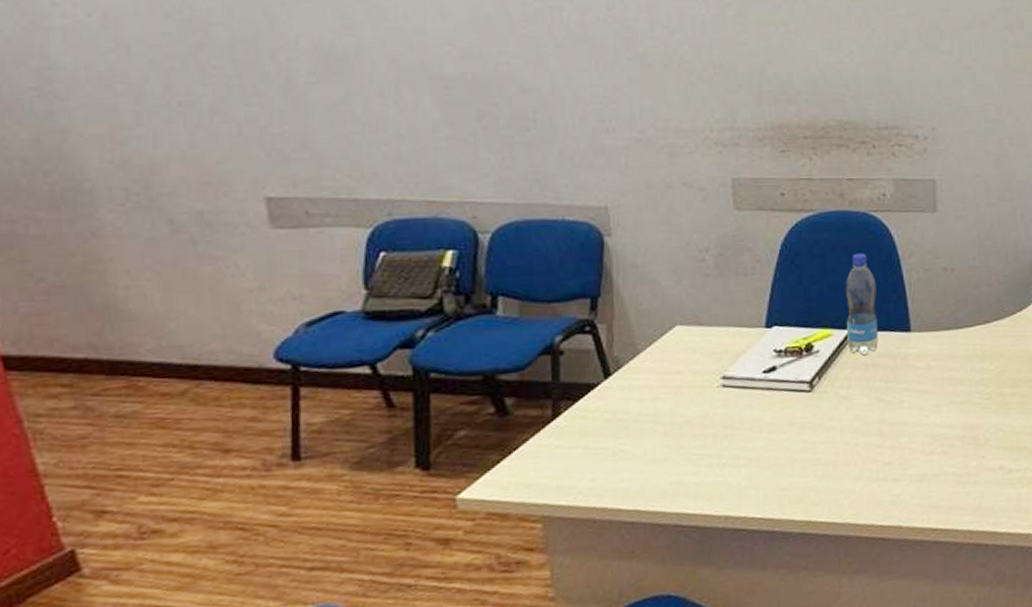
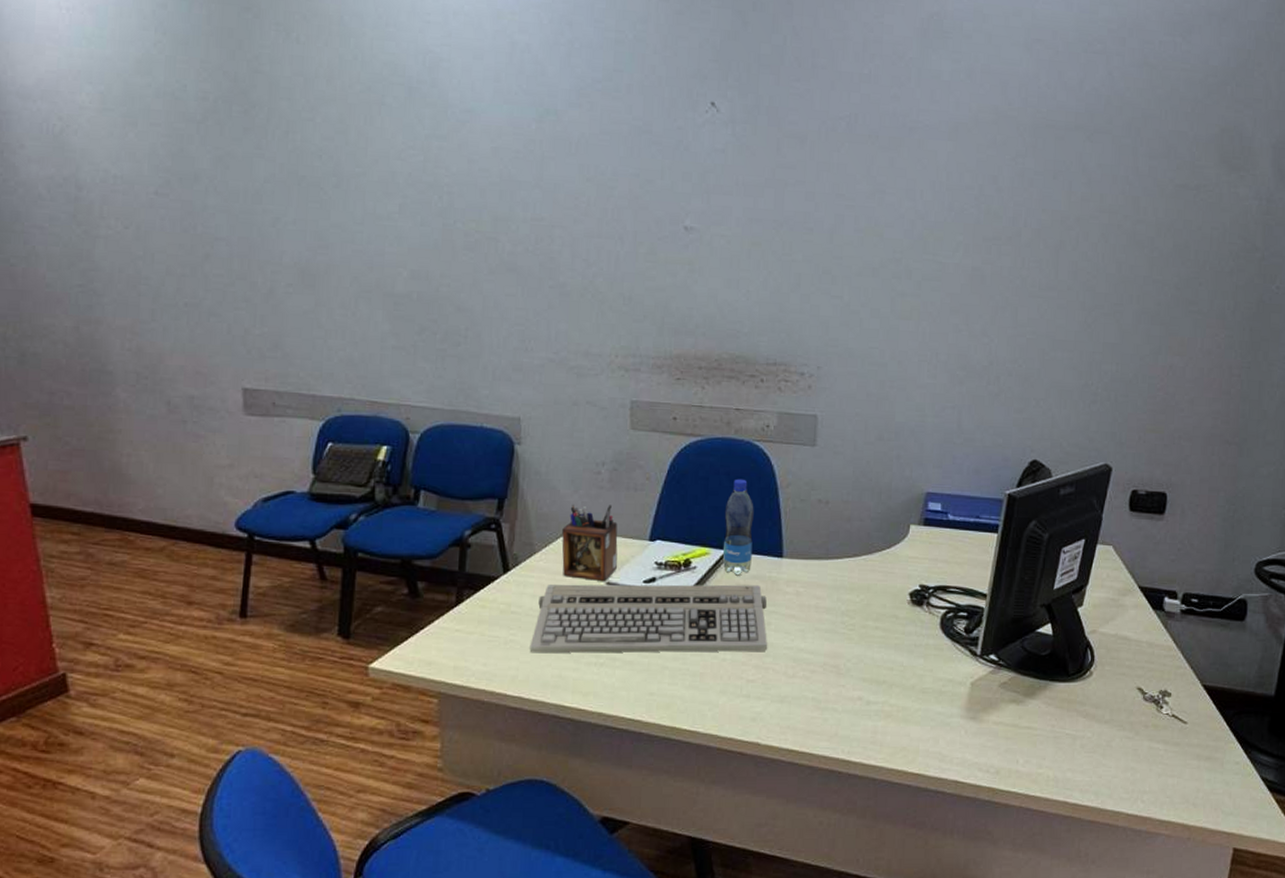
computer keyboard: none [642,363,903,462] -> present [529,584,768,654]
desk organizer: none [667,293,733,377] -> present [562,505,618,581]

